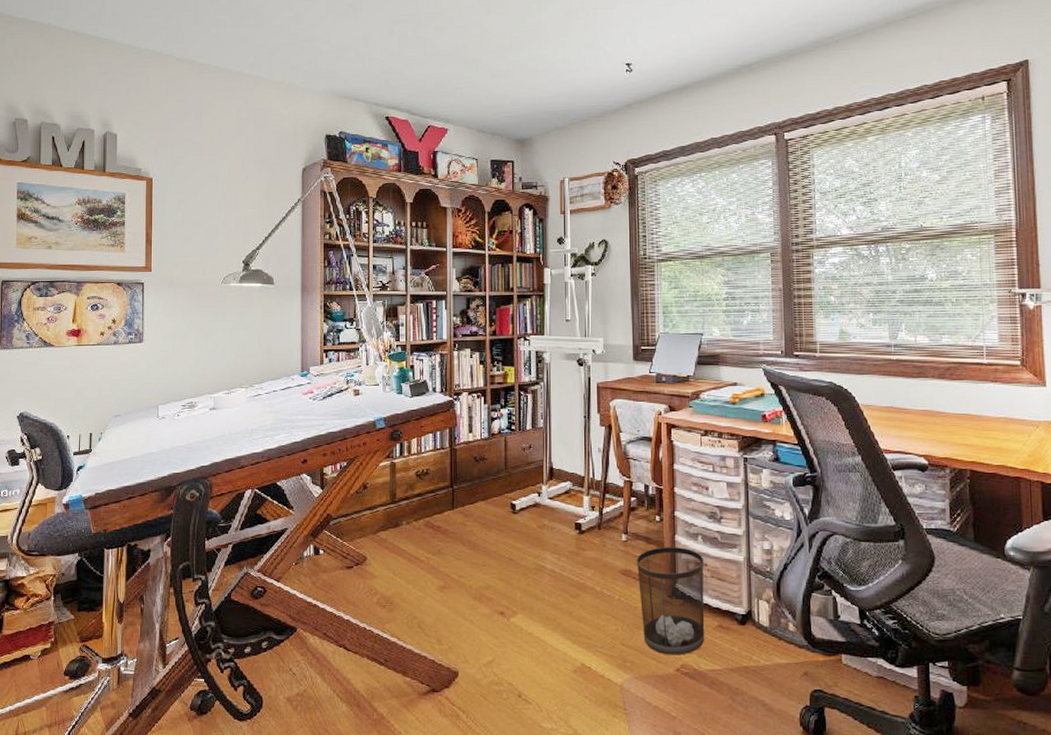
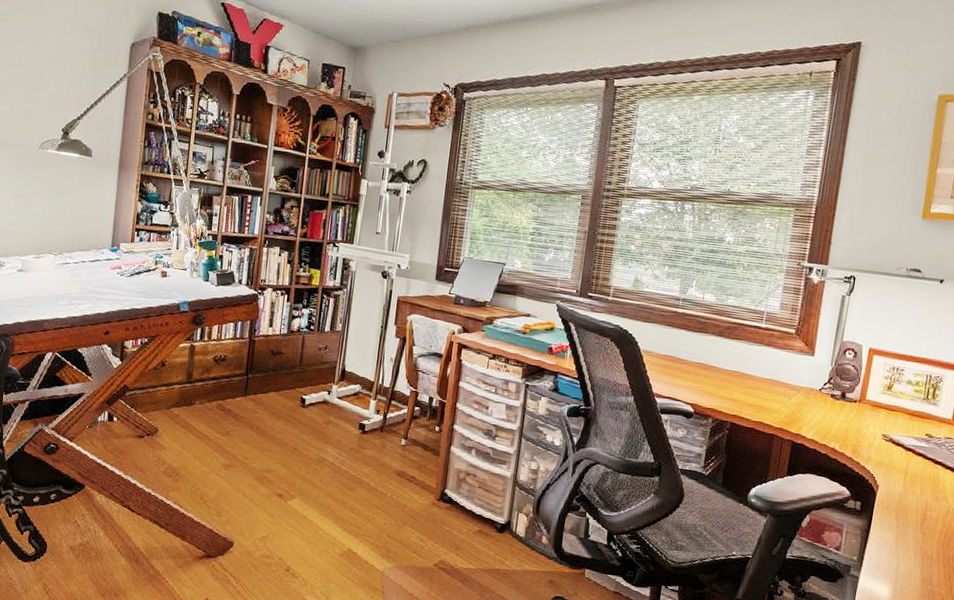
waste bin: present [636,547,705,655] -> none [408,455,474,553]

